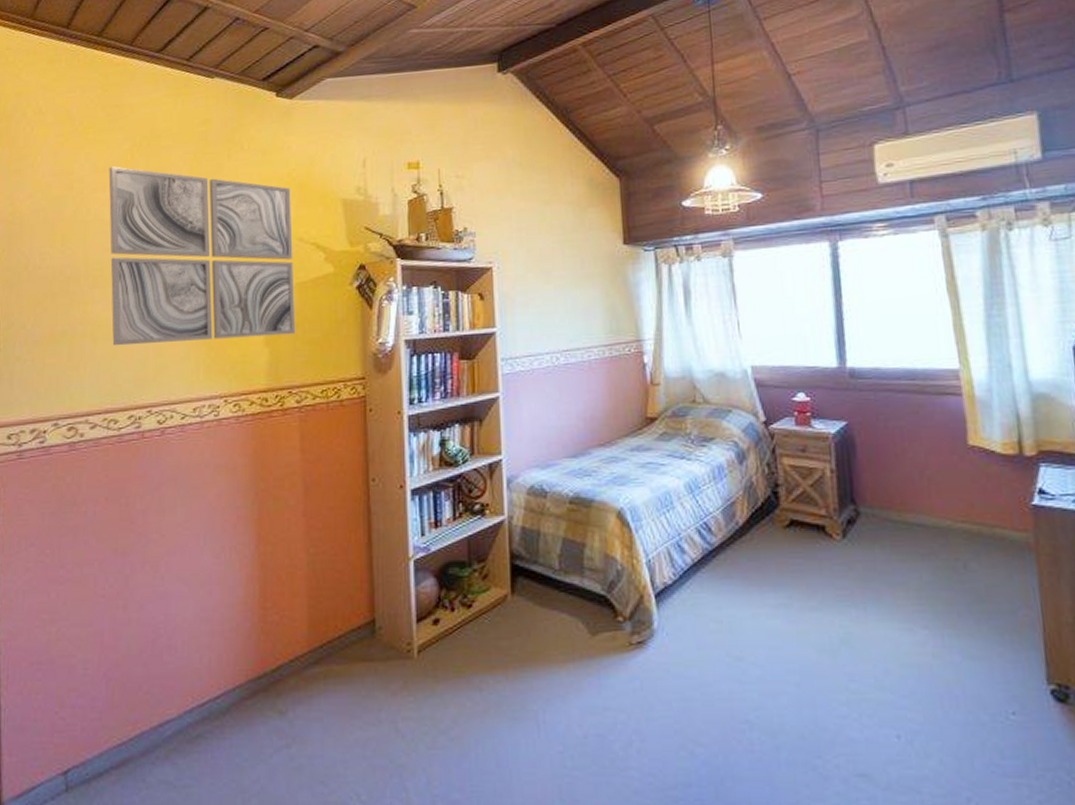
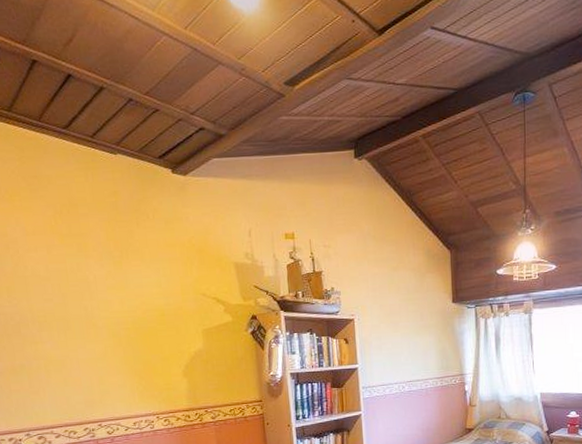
wall art: present [108,166,295,346] -> none [37,230,206,377]

